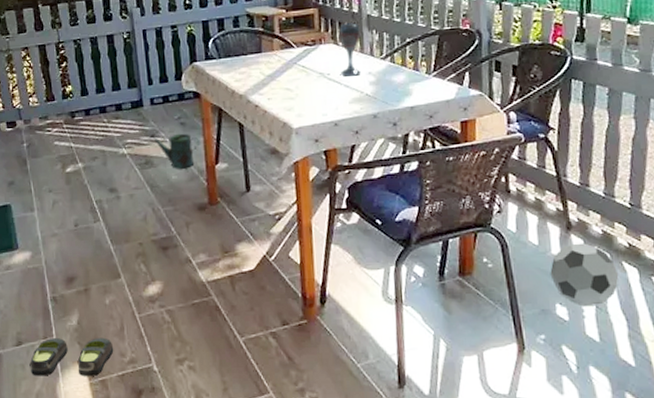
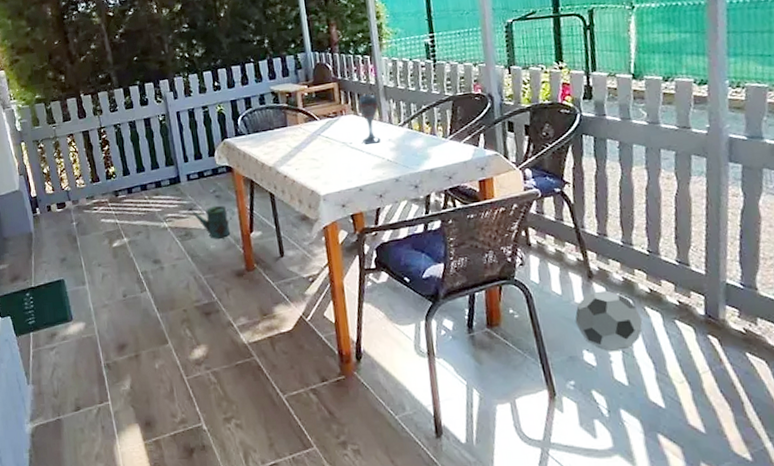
slippers: present [30,337,114,376] -> none [89,400,165,439]

